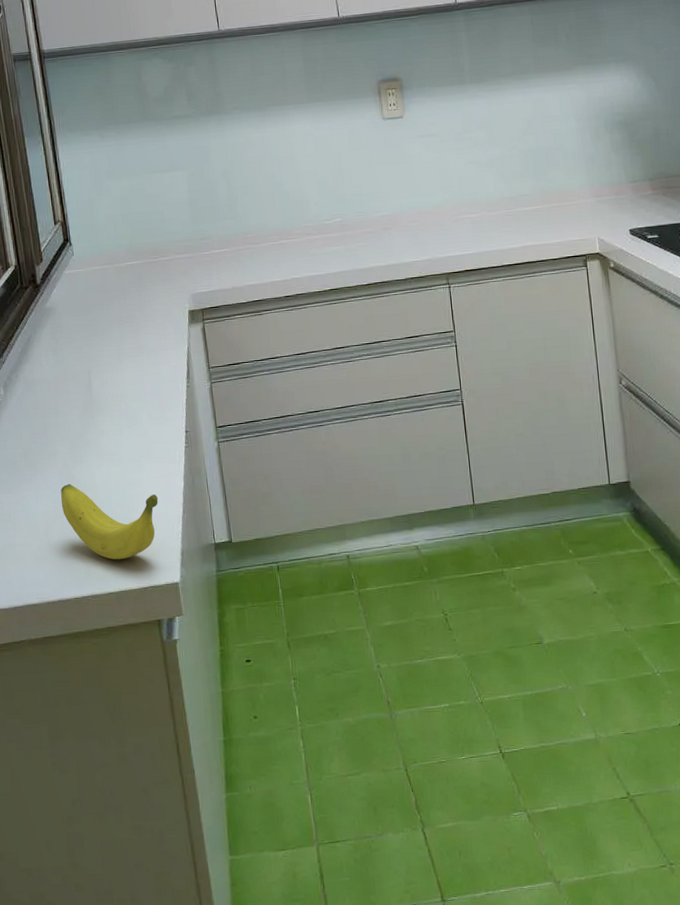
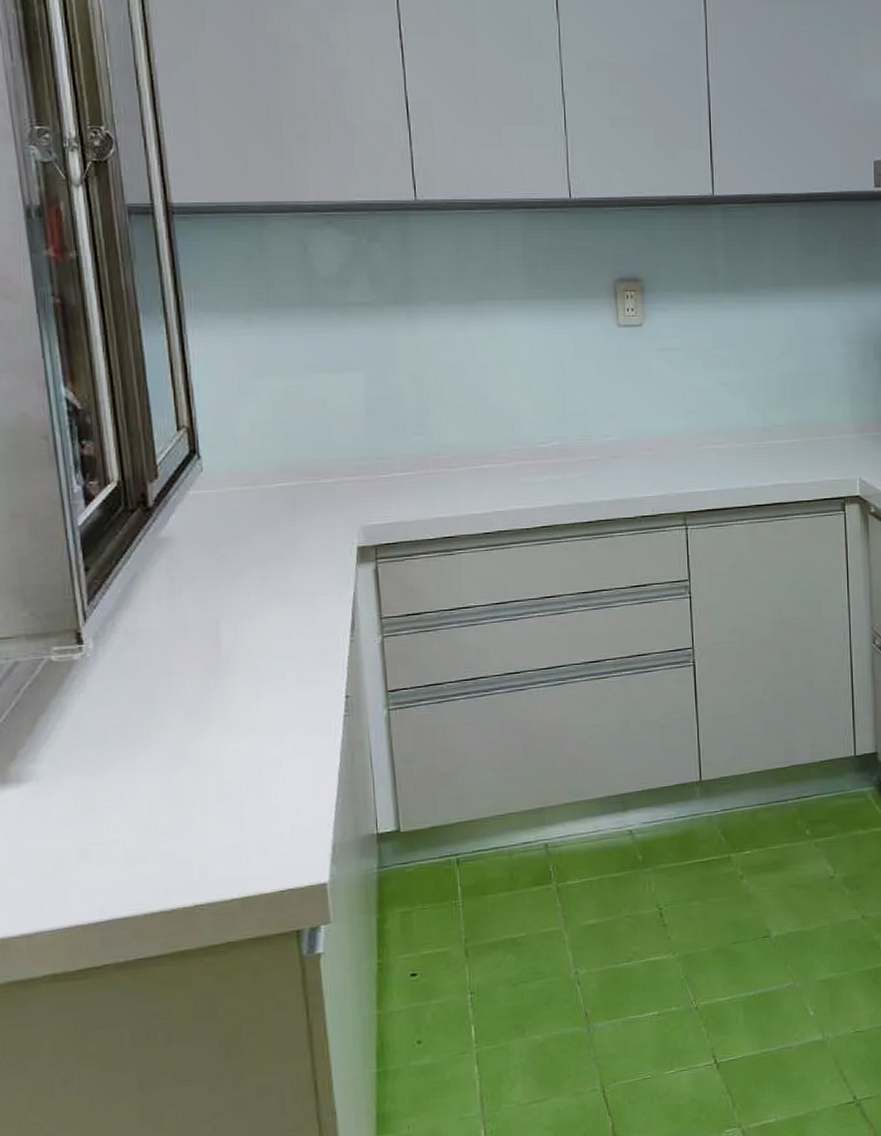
banana: present [60,484,158,560] -> none [169,763,304,858]

